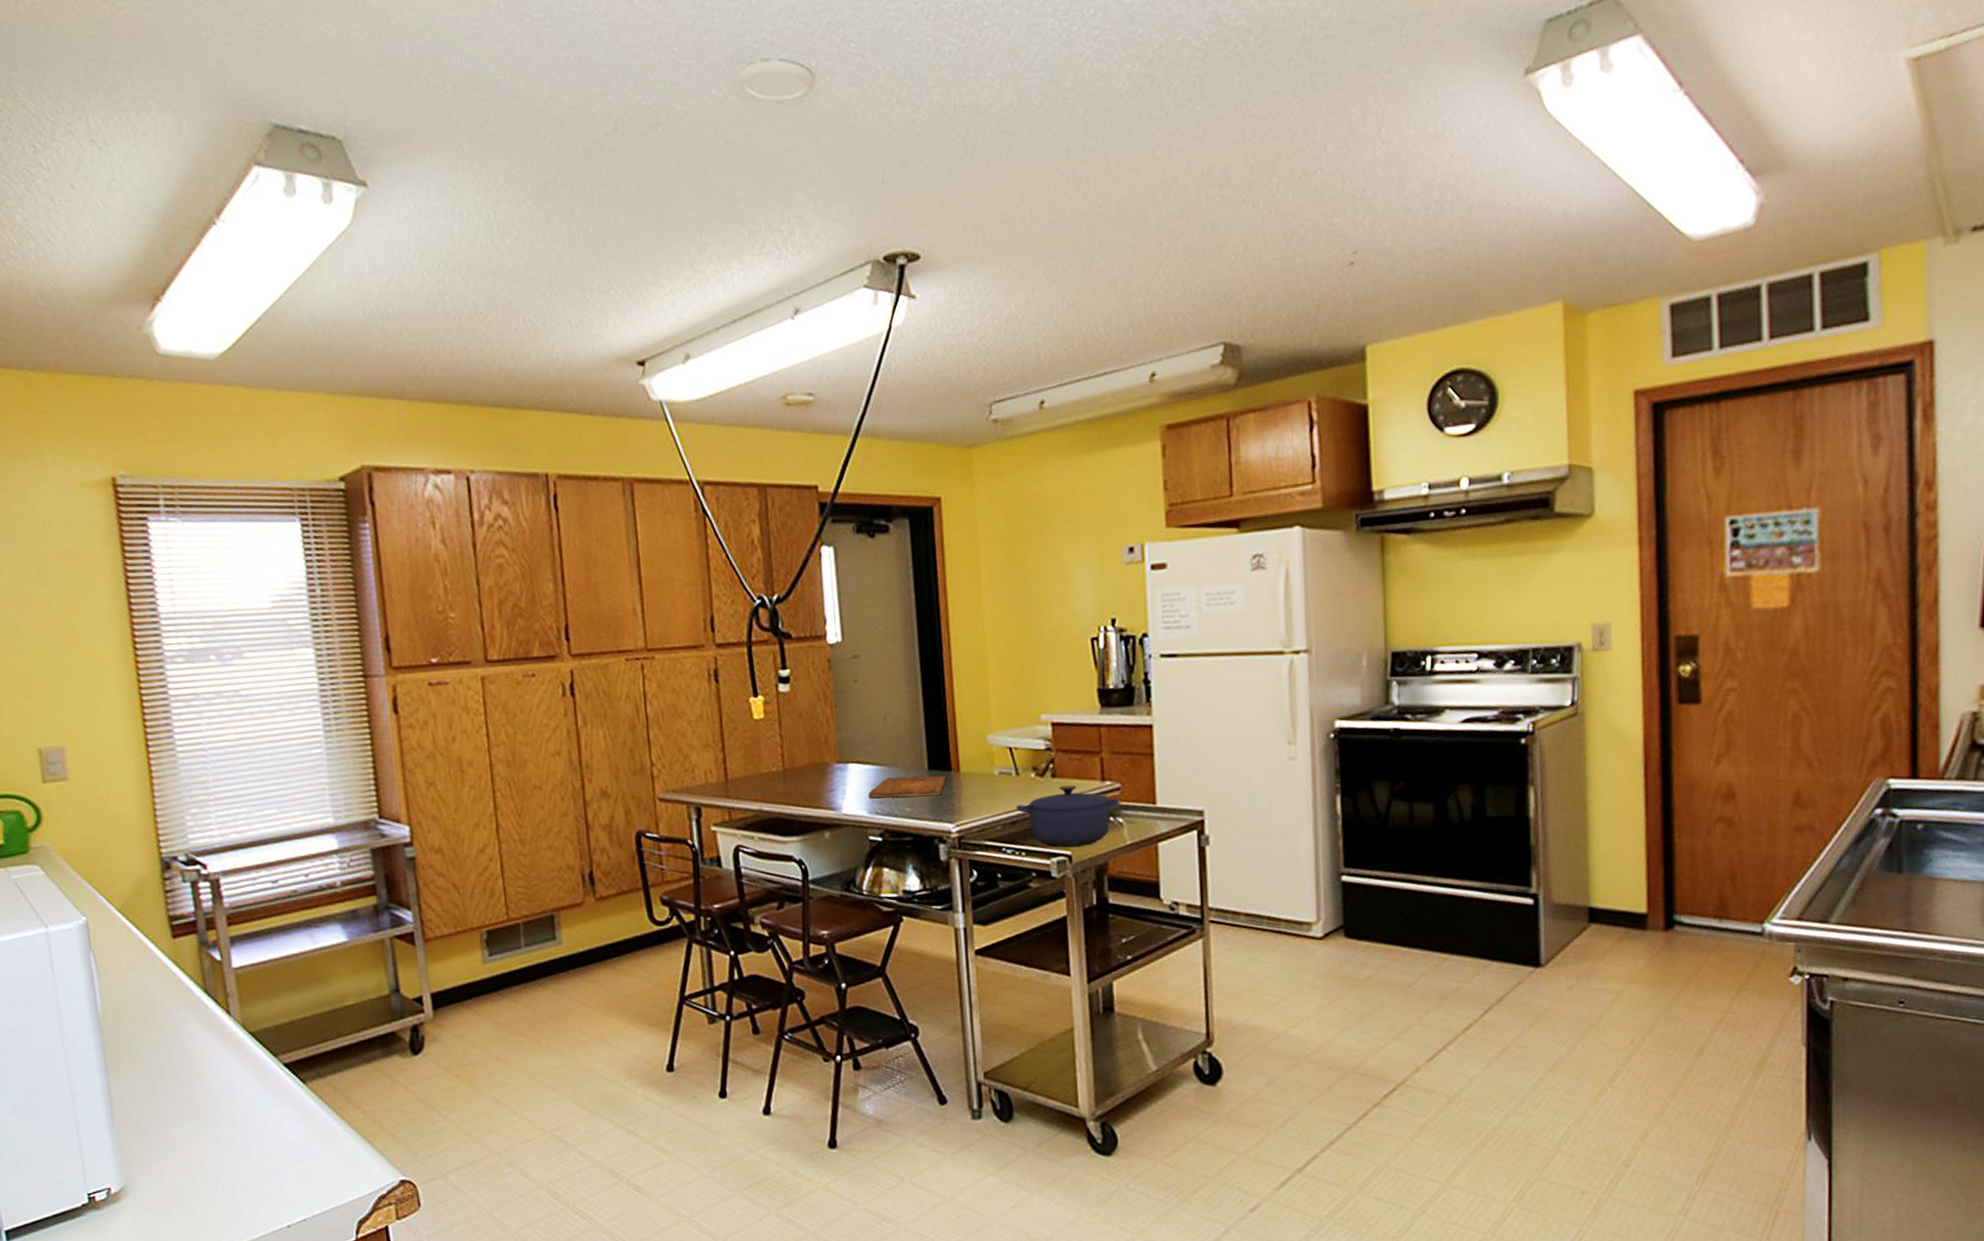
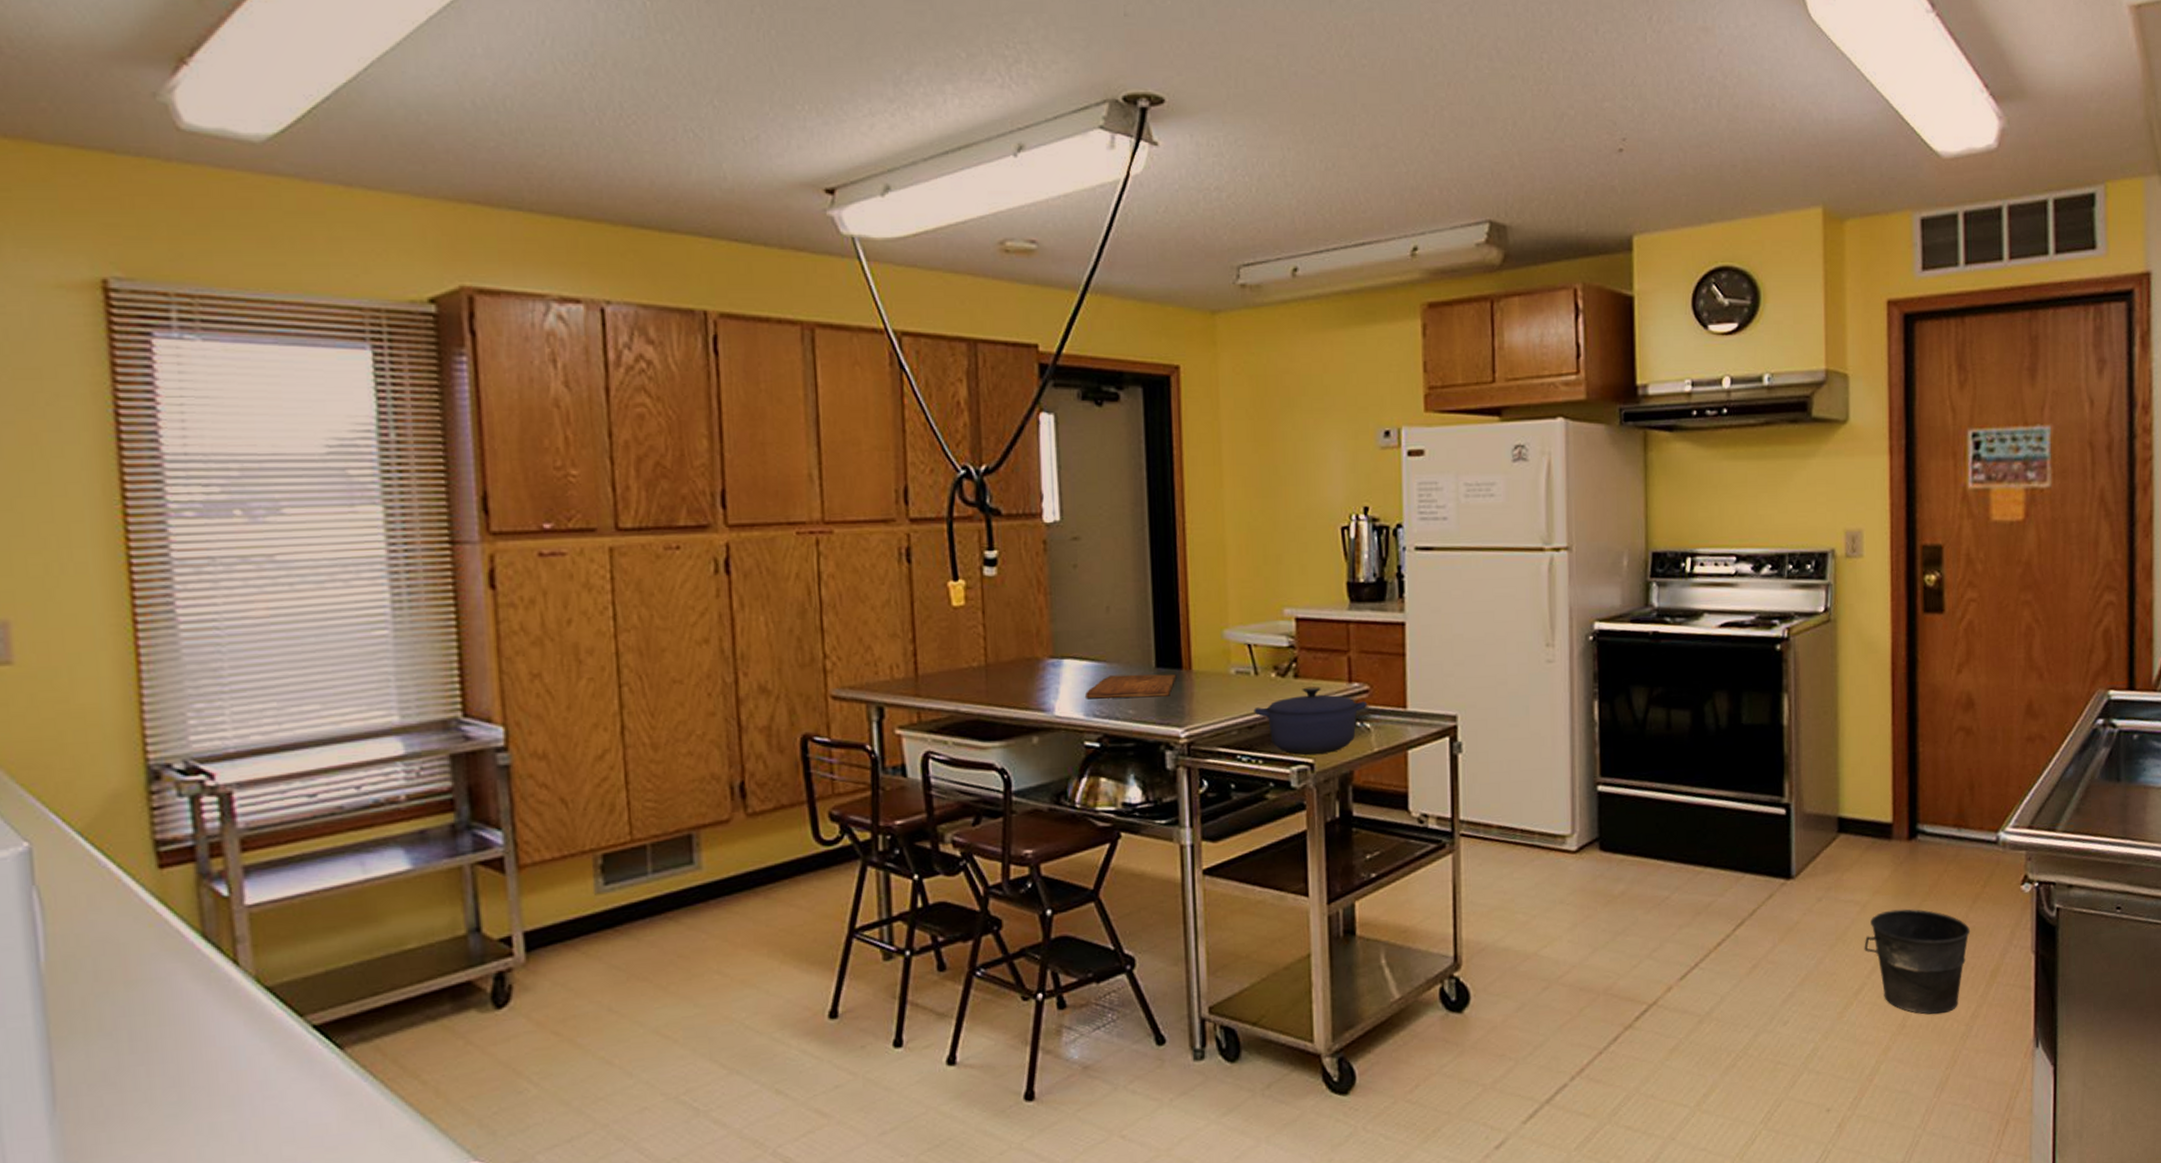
bucket: none [1618,998,1734,1103] -> present [1864,909,1971,1014]

